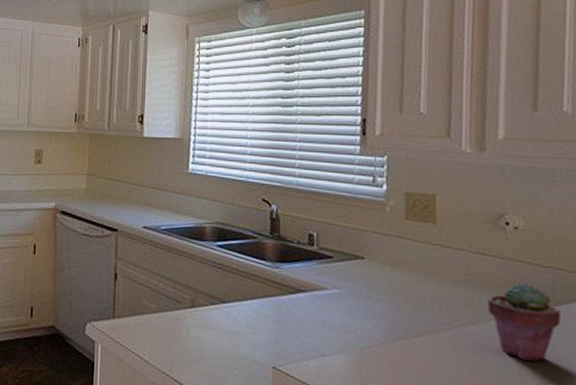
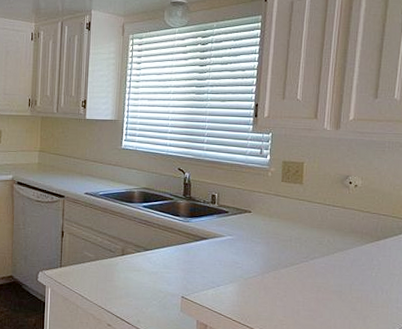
potted succulent: present [486,283,560,361] -> none [332,226,379,280]

